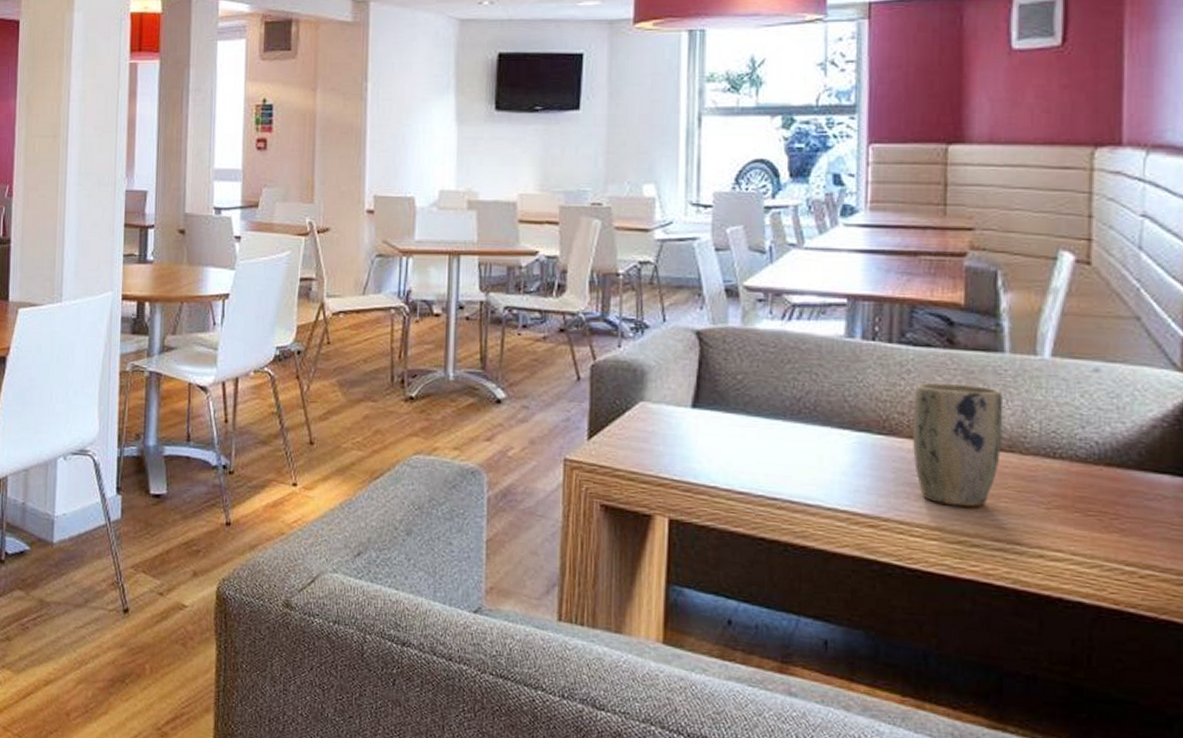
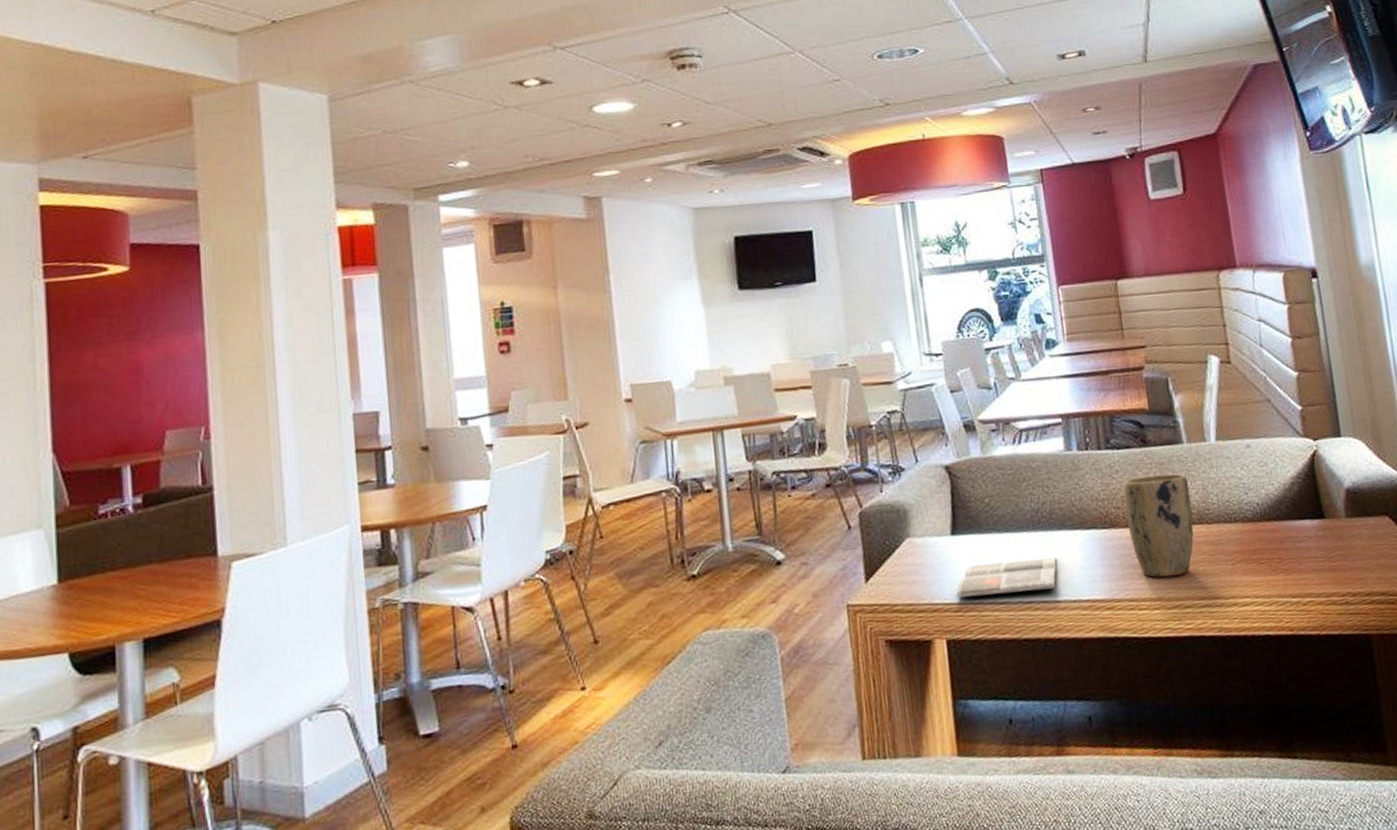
magazine: none [688,444,814,489] -> present [956,556,1057,598]

